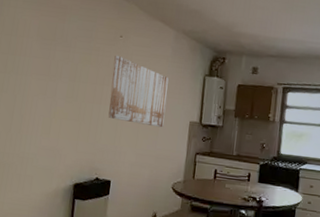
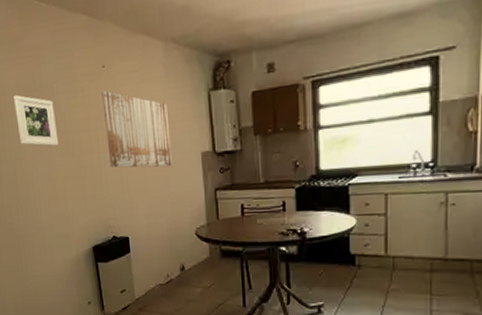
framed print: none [27,39,69,90] -> present [14,94,59,147]

